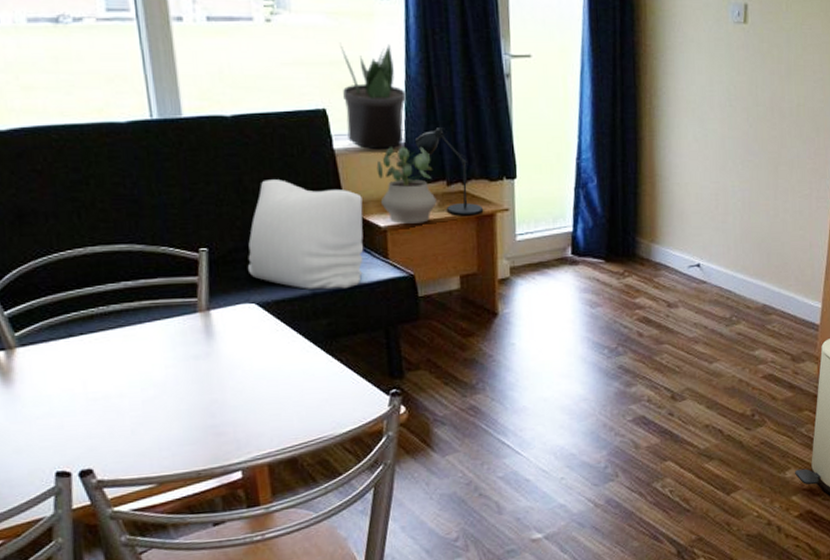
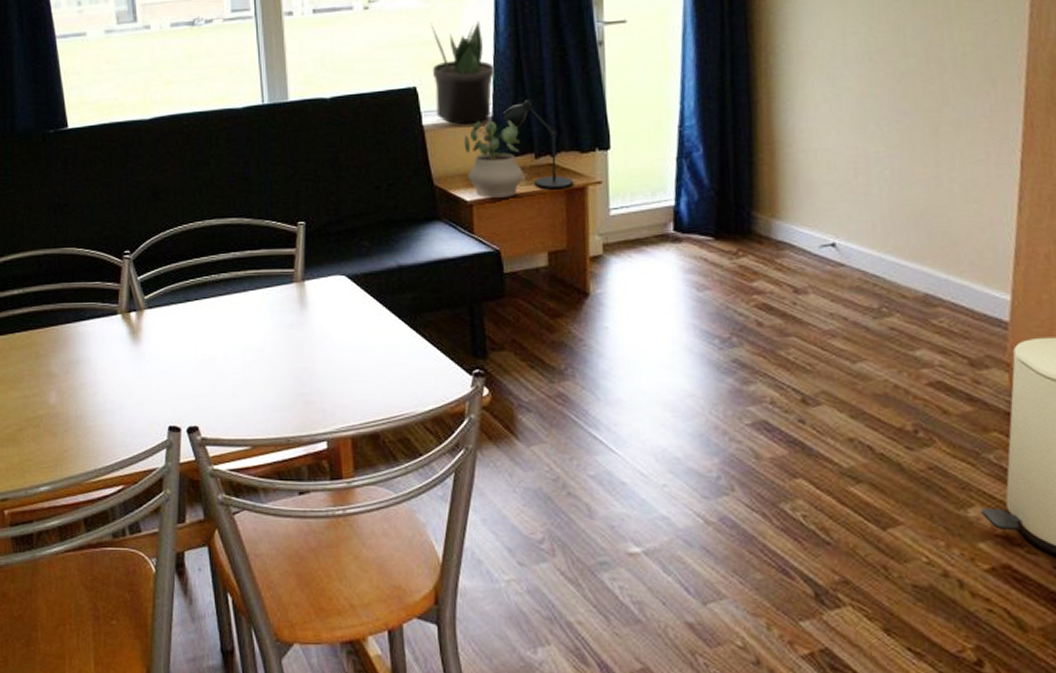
cushion: present [248,179,364,290] -> none [340,156,450,264]

